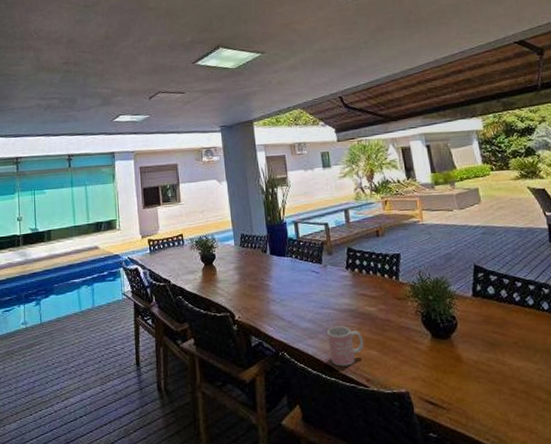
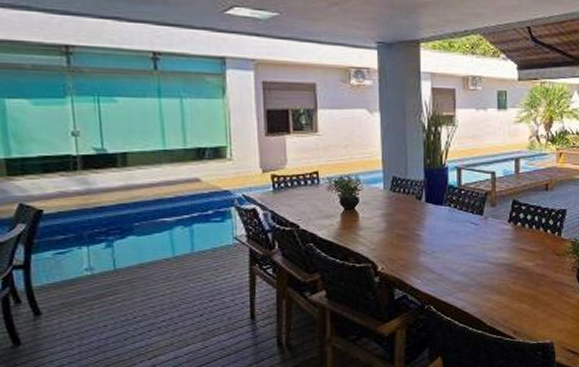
mug: present [327,326,364,366] -> none [479,280,517,319]

